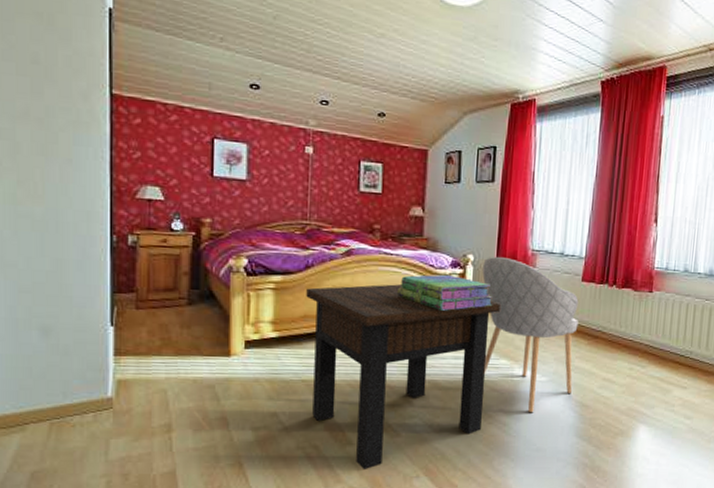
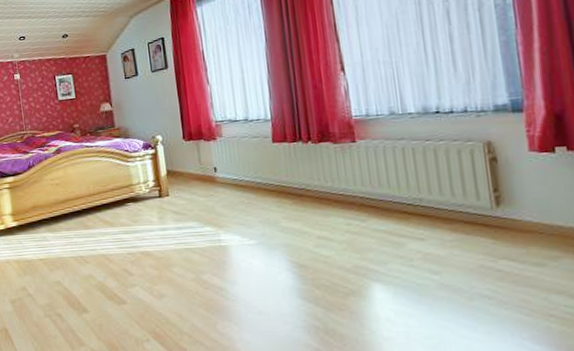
side table: present [306,284,500,469] -> none [32,171,199,334]
stack of books: present [398,274,492,311] -> none [102,156,187,189]
chair: present [482,257,579,413] -> none [171,132,286,277]

